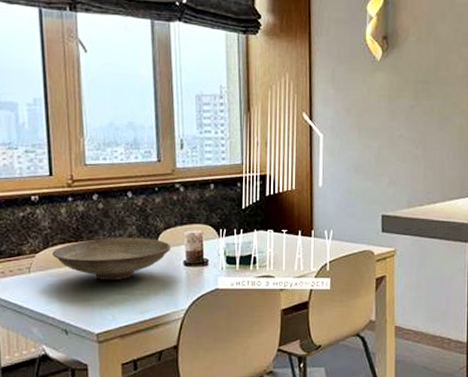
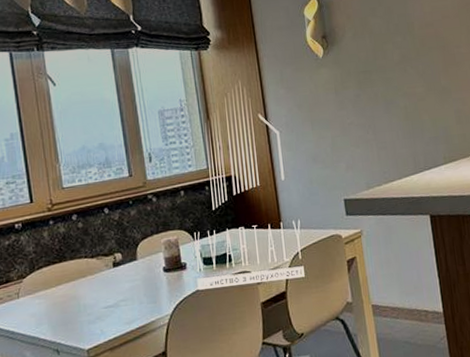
decorative bowl: present [52,237,171,280] -> none [38,250,150,296]

